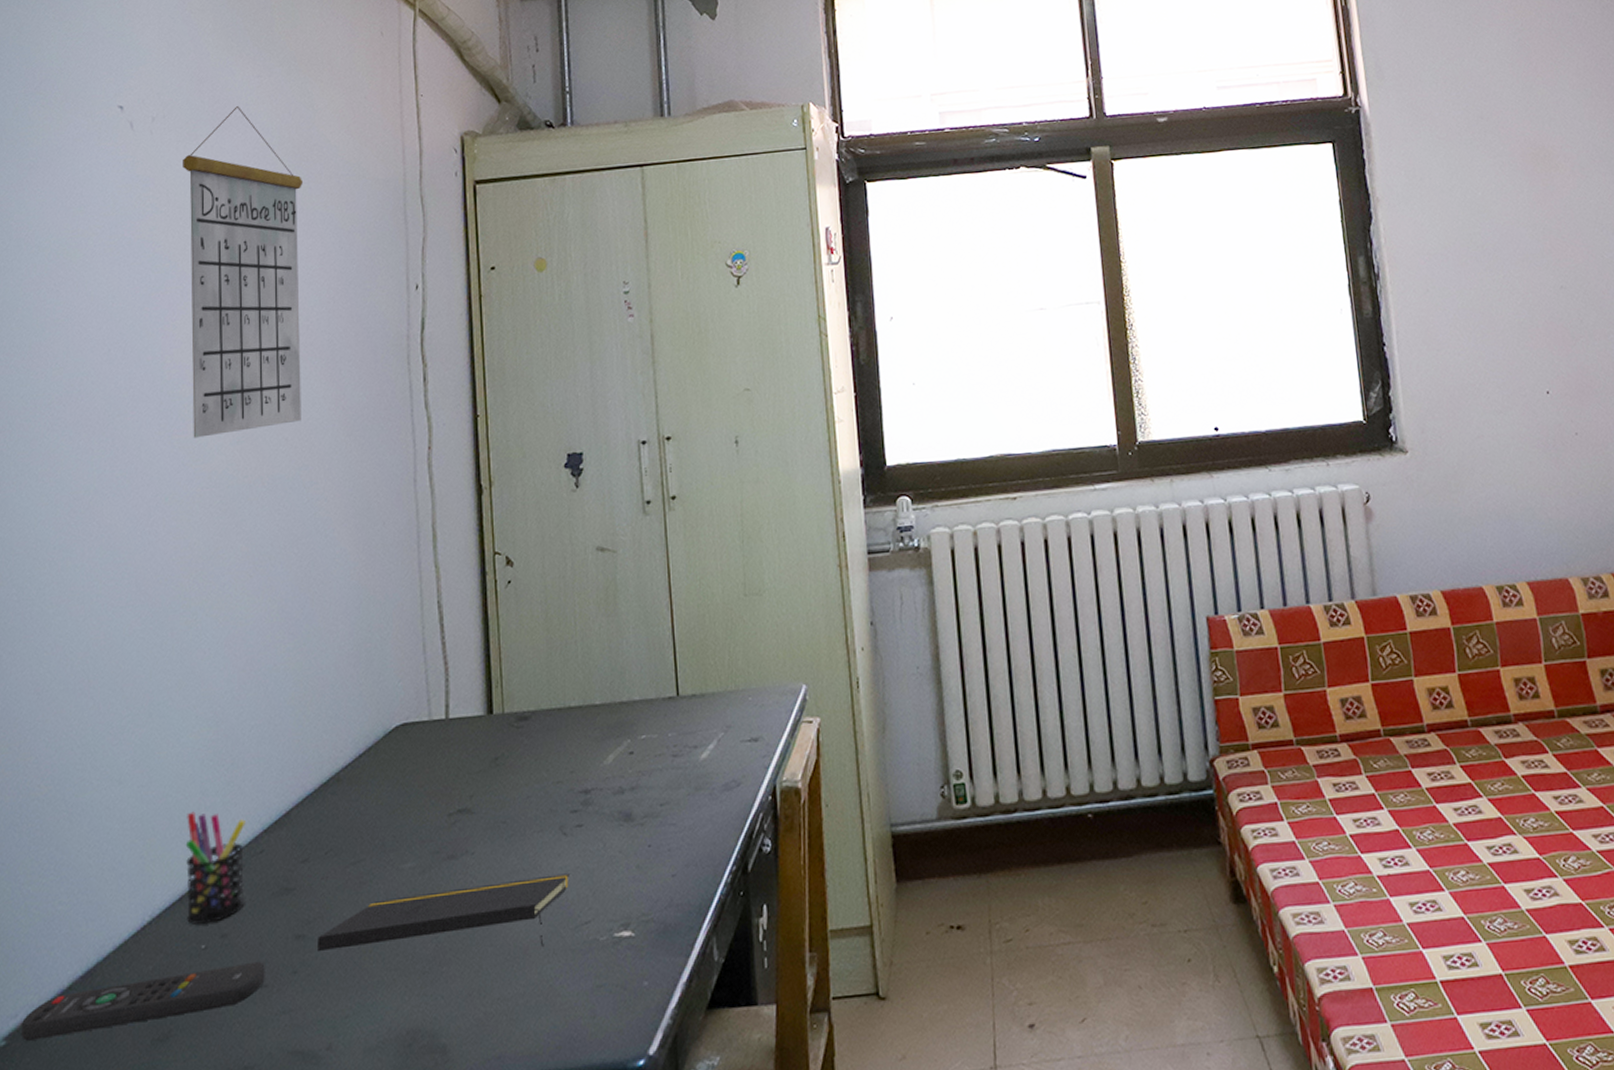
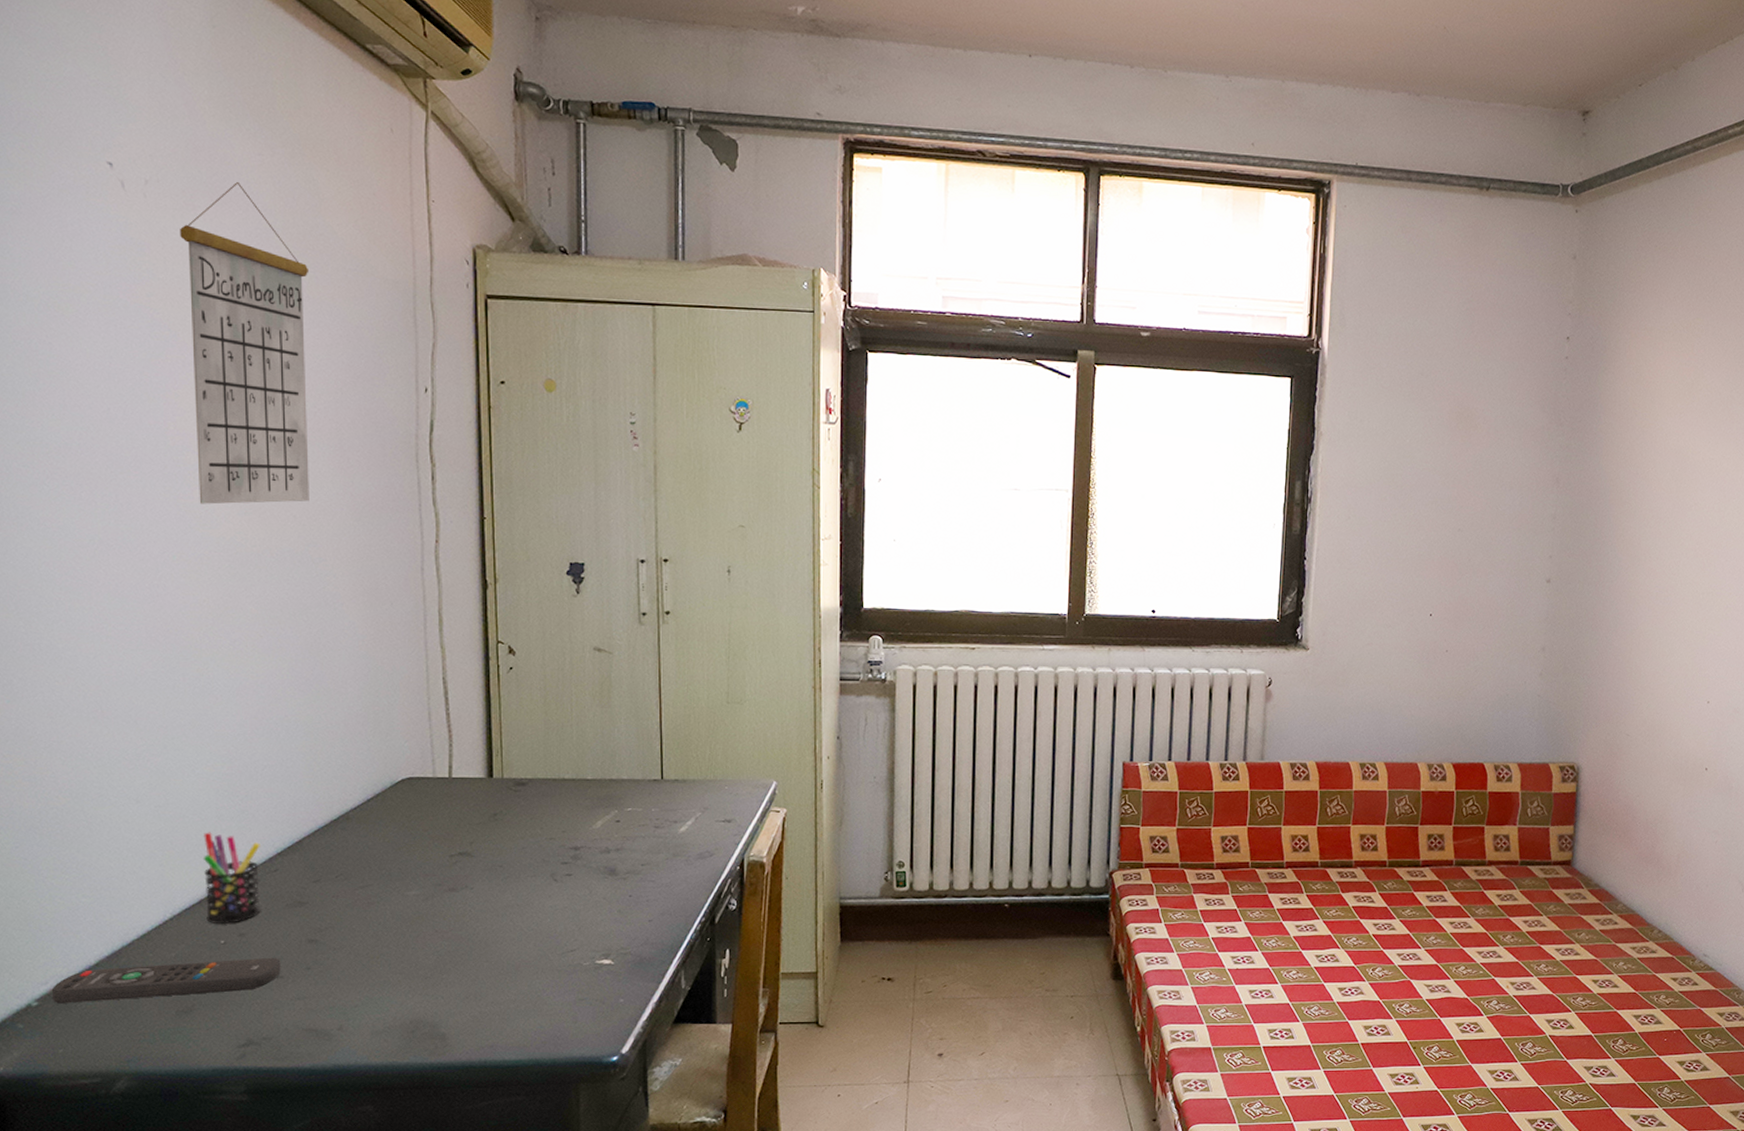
notepad: present [318,873,570,952] -> none [329,911,559,966]

